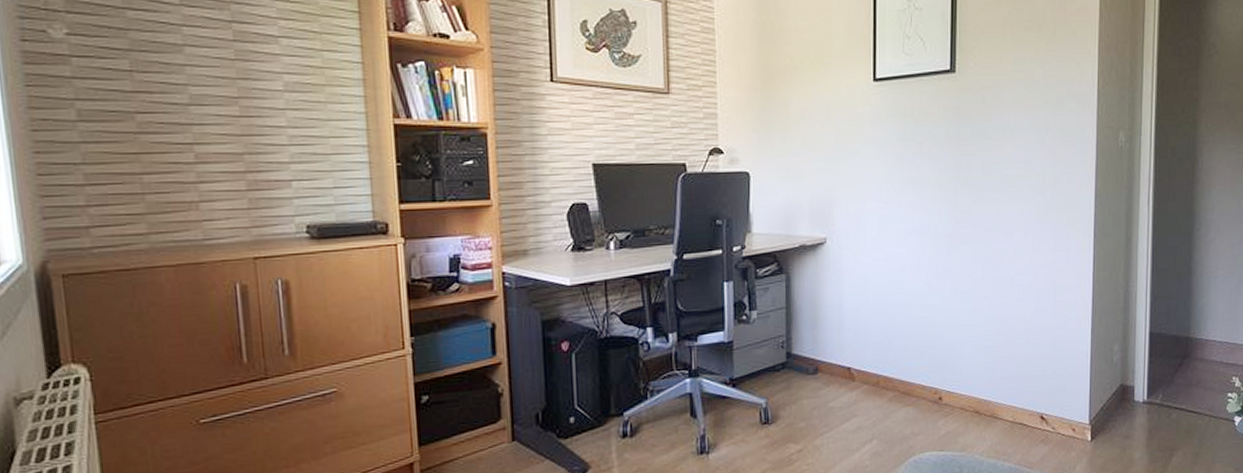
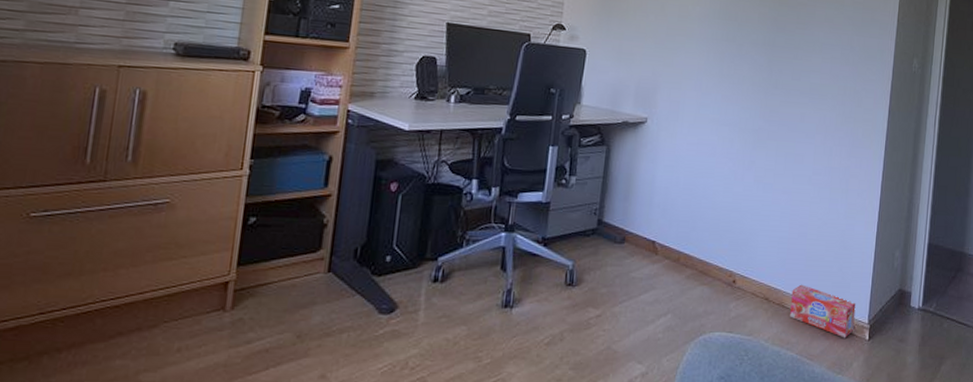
box: none [1004,392,1074,442] -> present [790,284,856,338]

